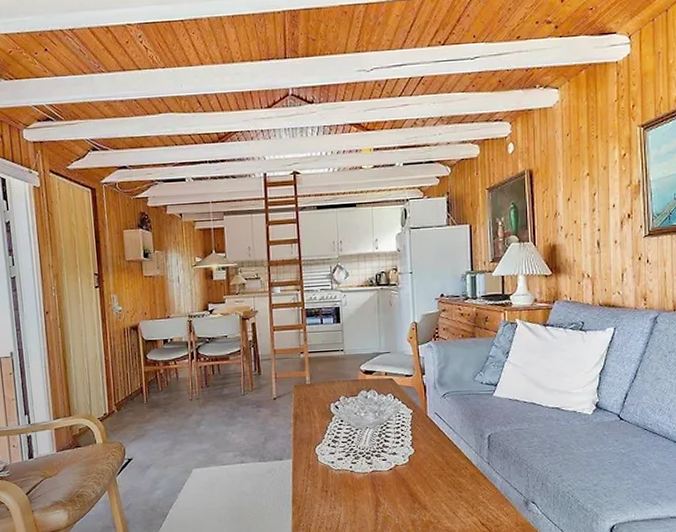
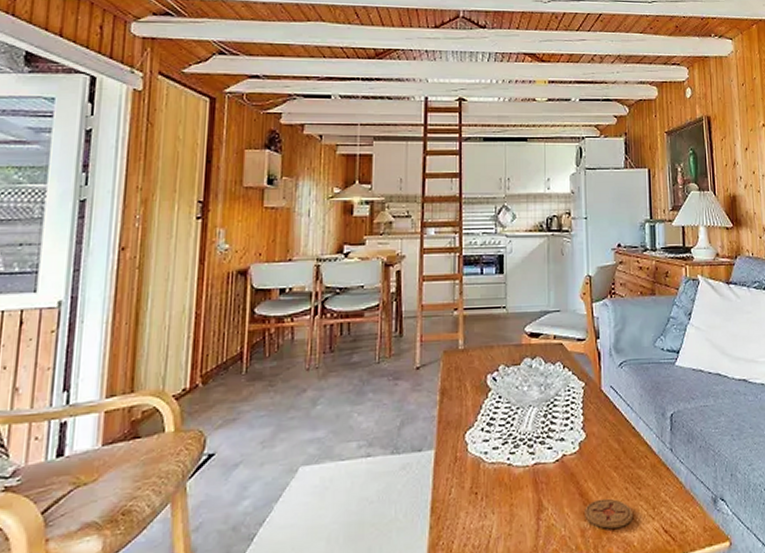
coaster: none [414,498,455,520] -> present [585,498,633,529]

